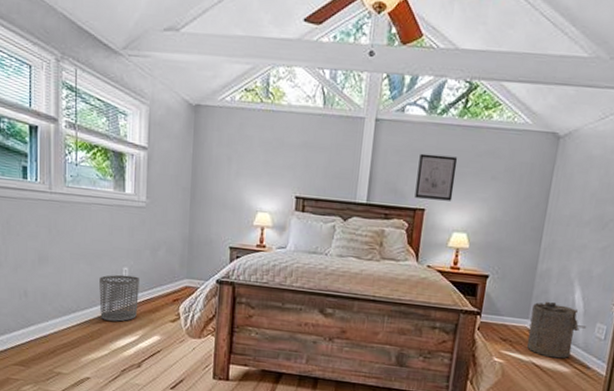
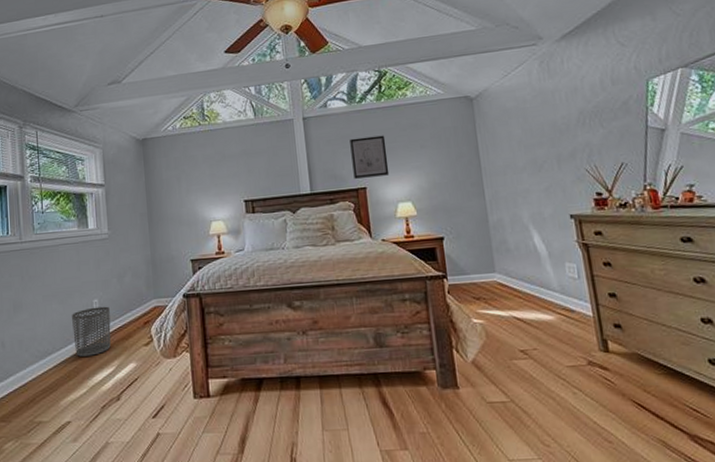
laundry hamper: present [527,301,586,359] -> none [496,250,556,308]

